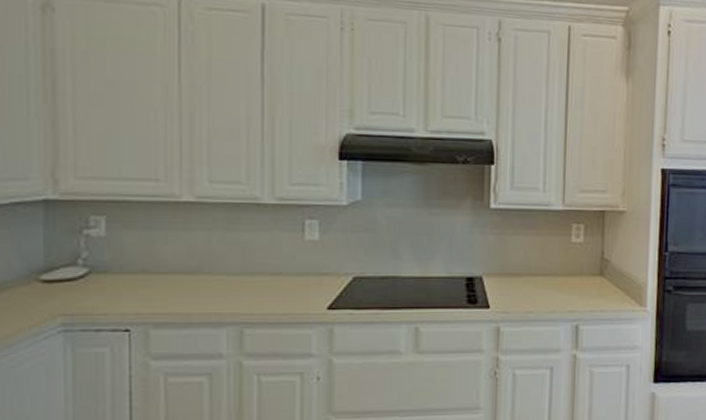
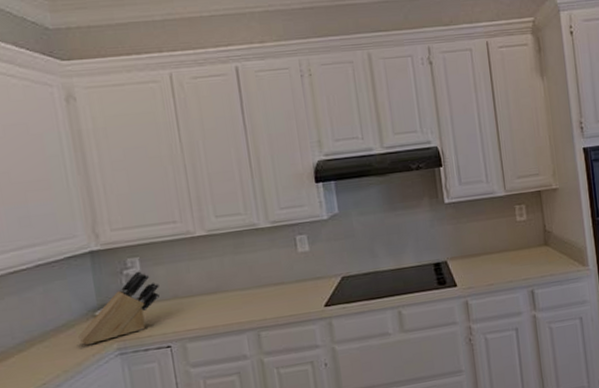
knife block: none [14,231,126,315] -> present [78,270,159,345]

